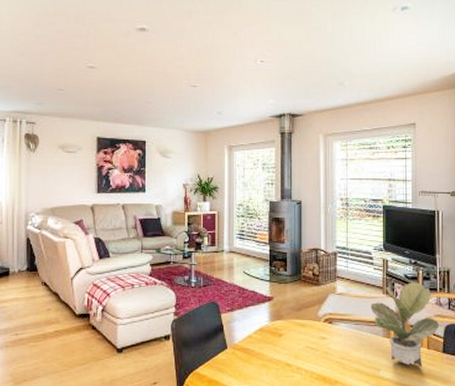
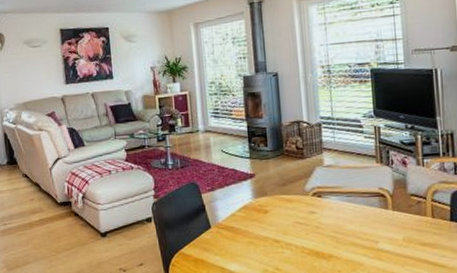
potted plant: present [370,282,439,368] -> none [363,148,445,239]

